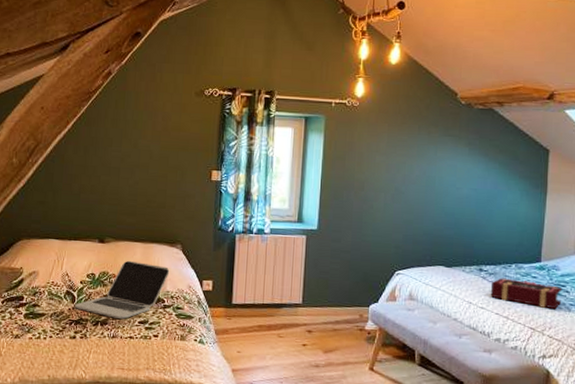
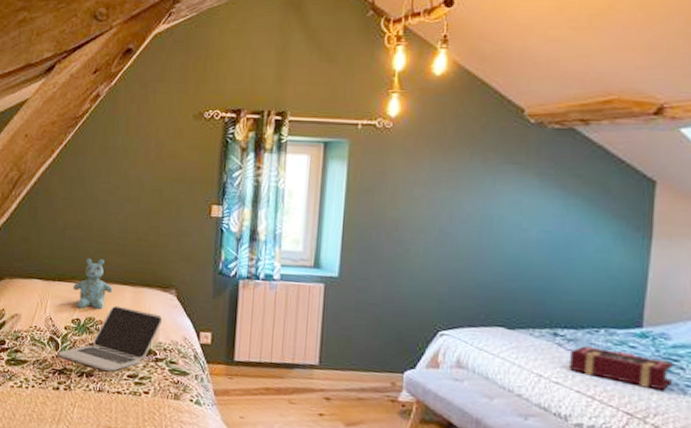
stuffed bear: none [88,218,125,264] -> present [73,257,113,309]

